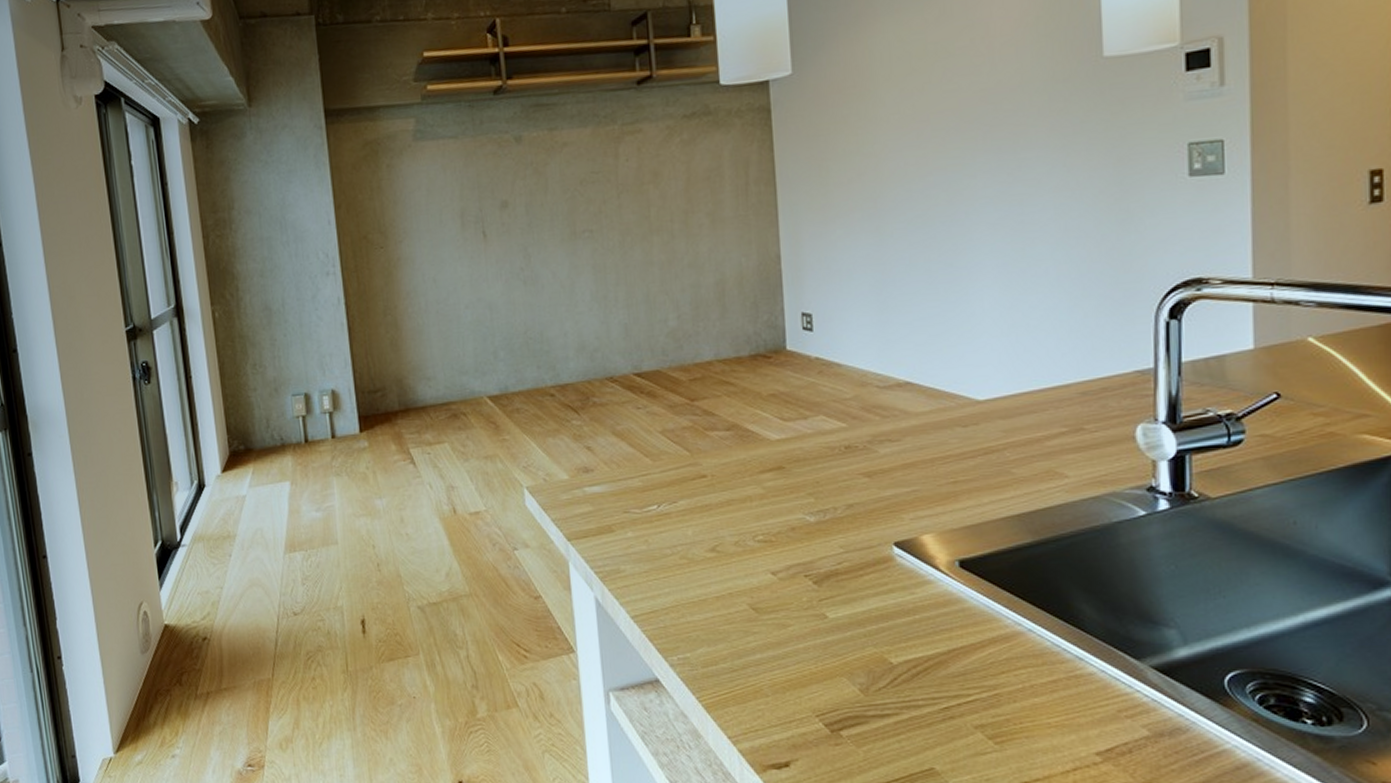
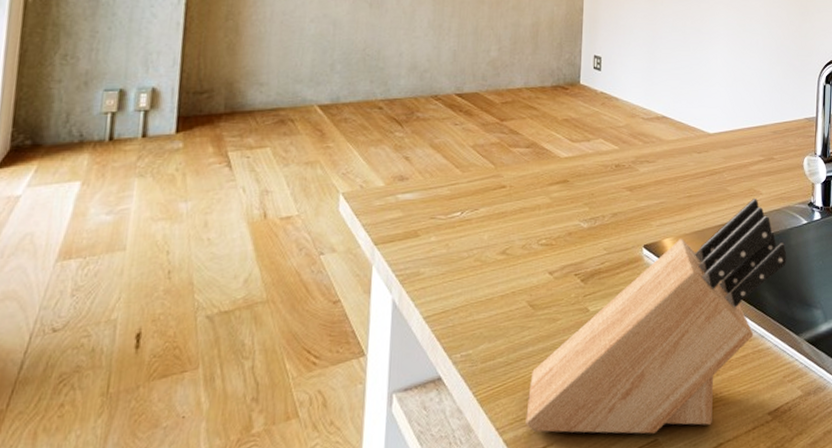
knife block: none [761,482,1115,761] -> present [526,197,787,434]

